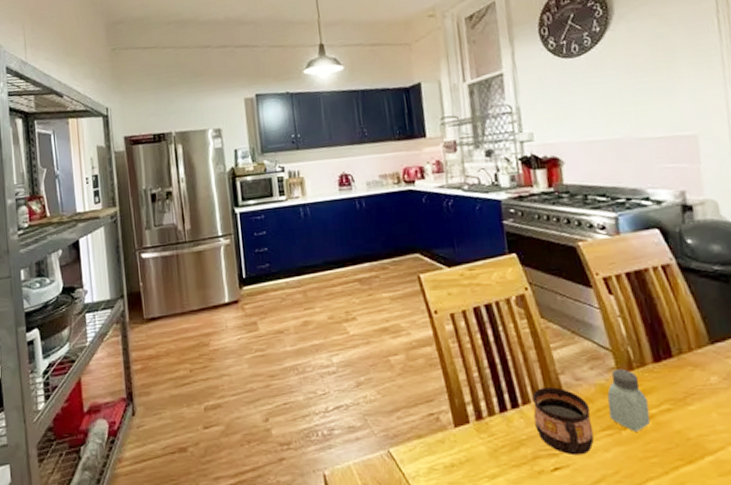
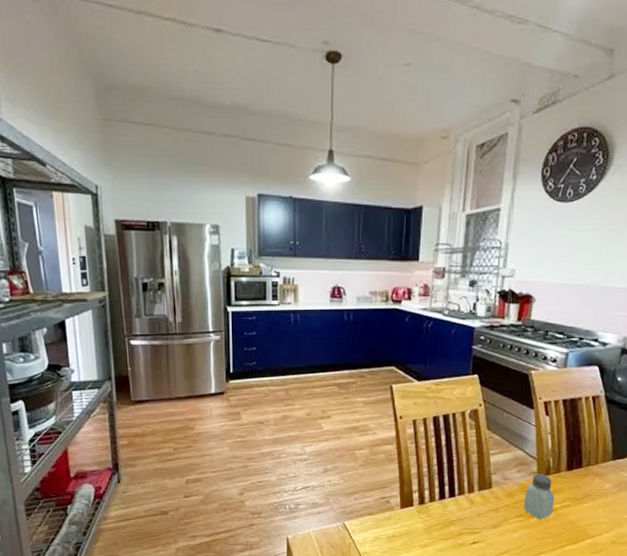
cup: present [532,387,595,456] -> none [465,484,510,534]

